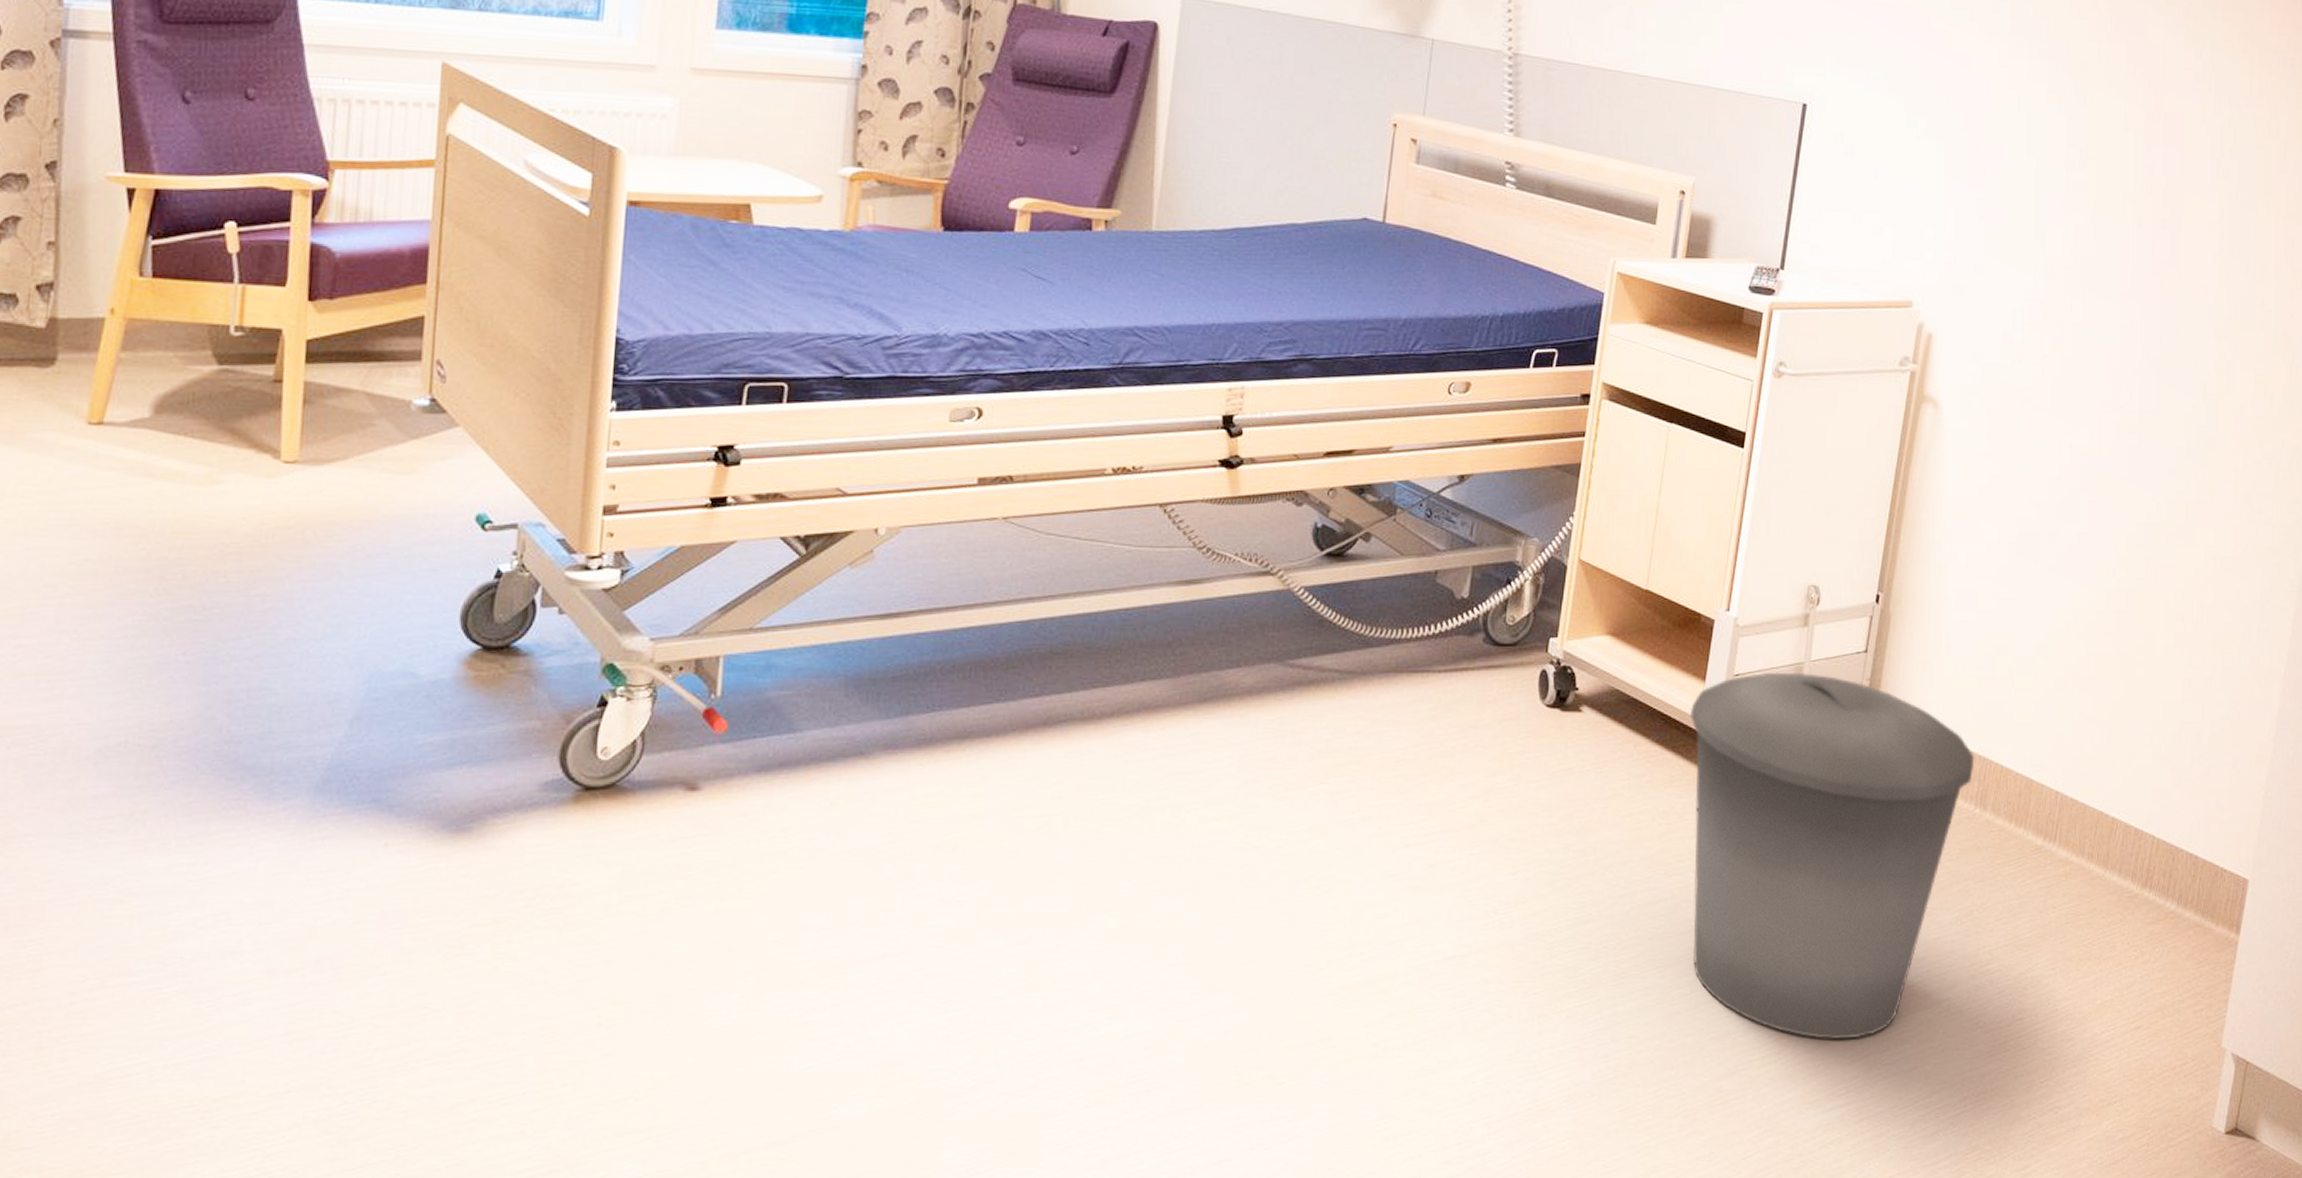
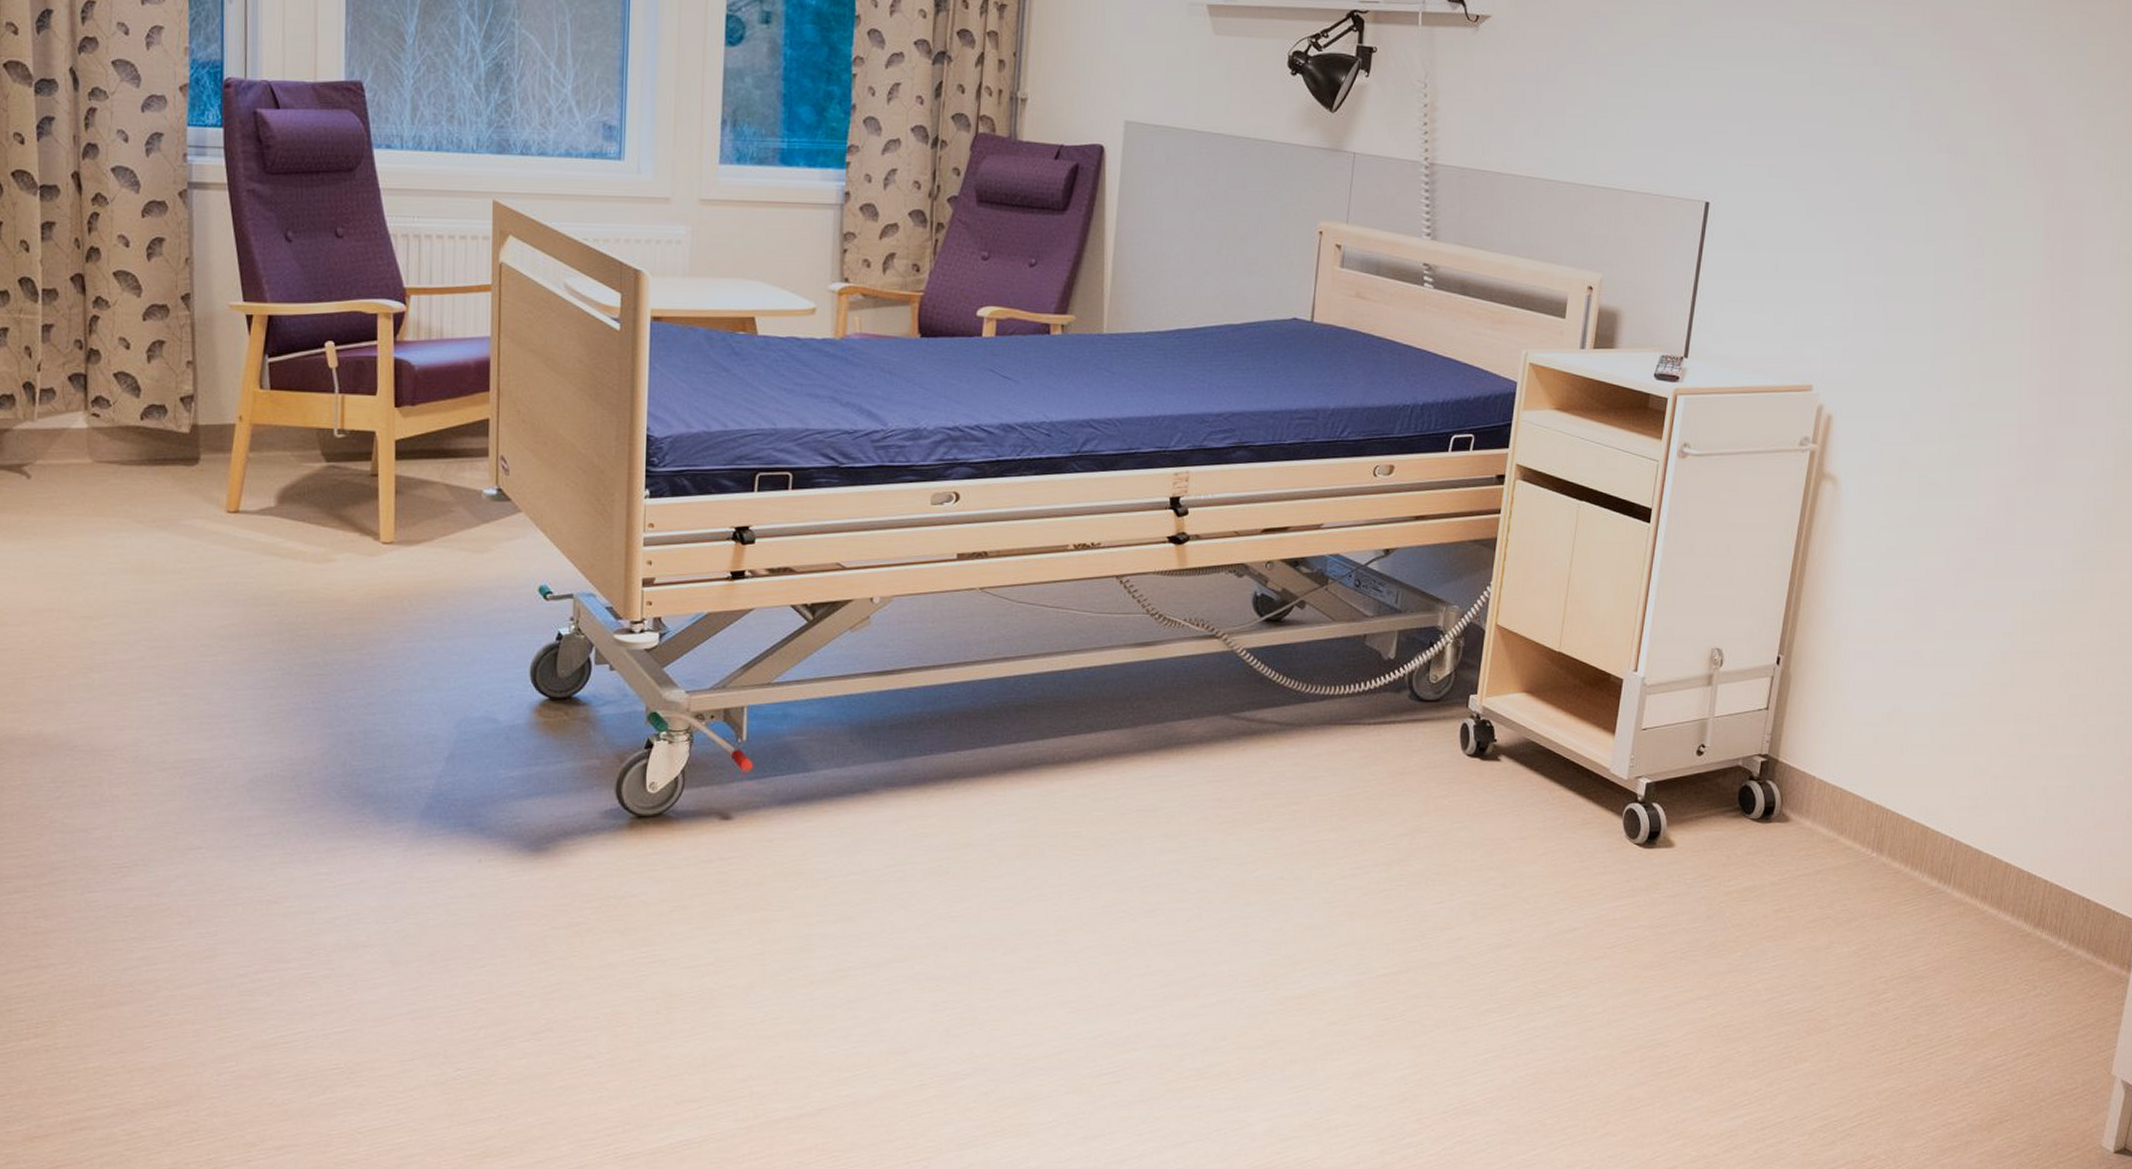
trash can: present [1691,672,1975,1040] -> none [1601,726,1872,1057]

